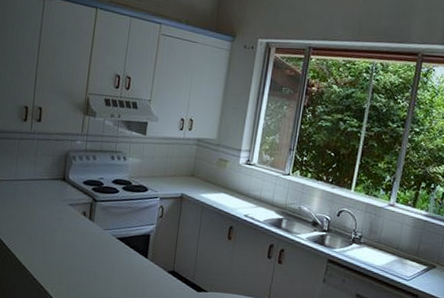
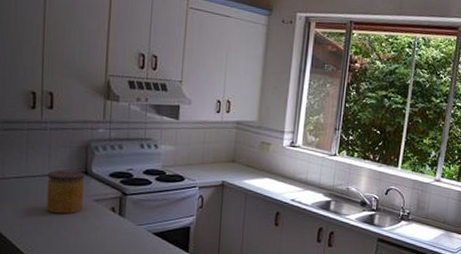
jar: none [29,175,63,216] -> present [46,170,85,214]

